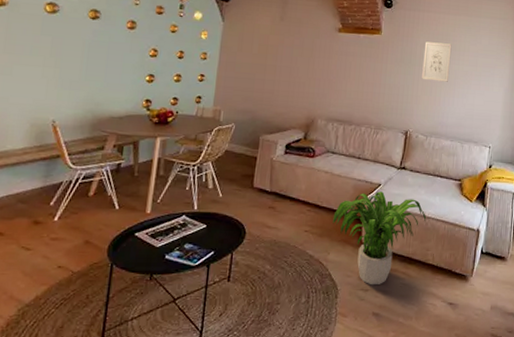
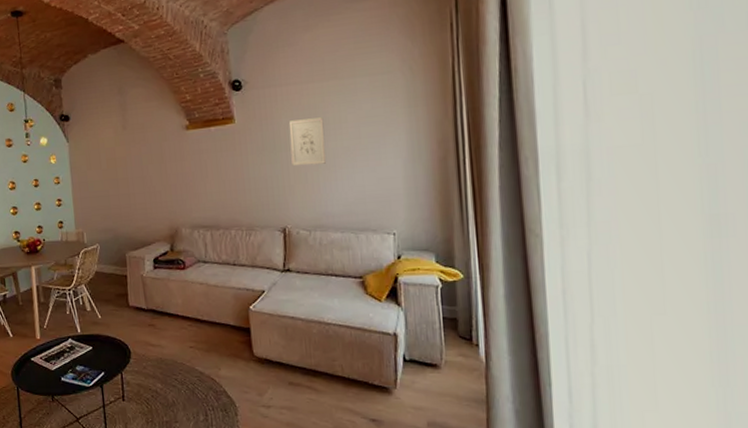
potted plant: present [333,191,427,286] -> none [217,299,327,402]

